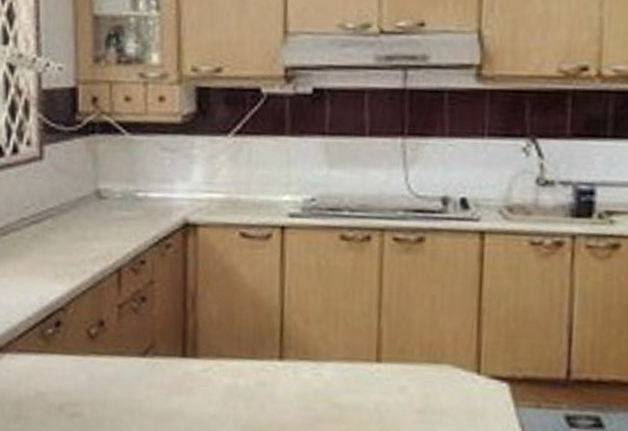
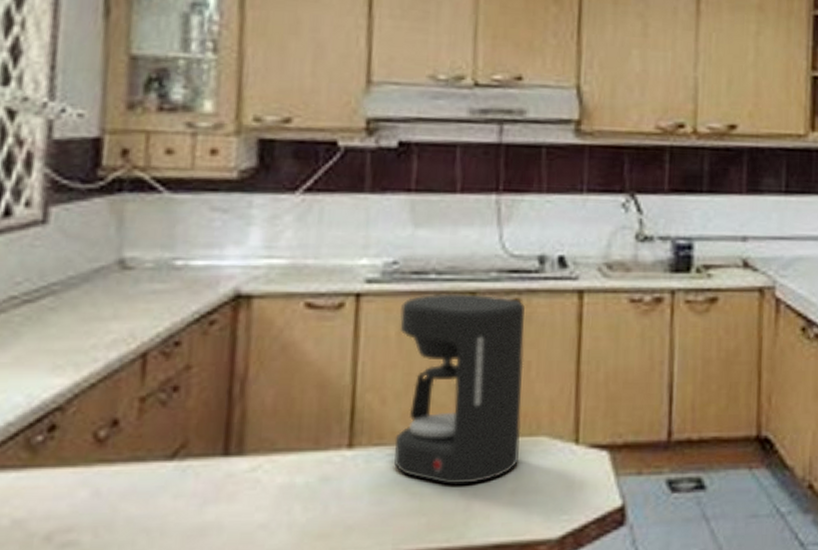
coffee maker: none [317,229,430,400] -> present [394,293,525,485]

